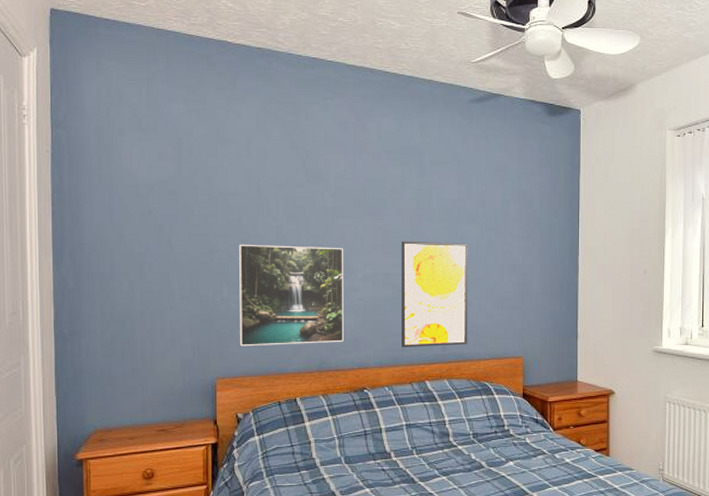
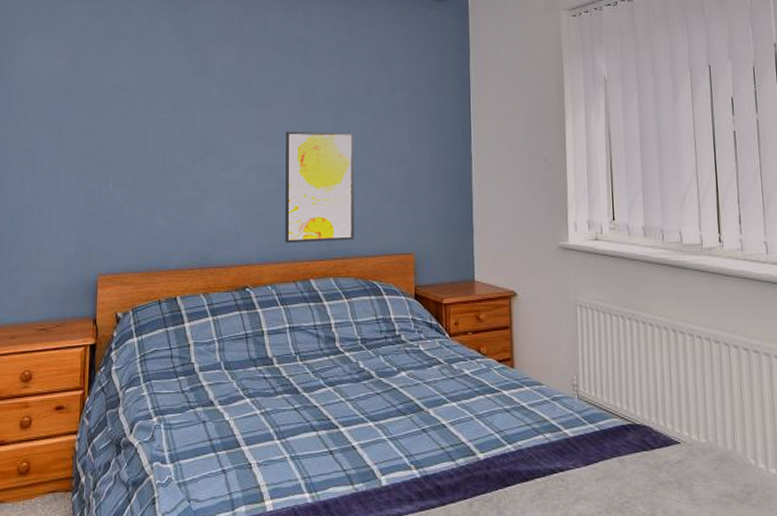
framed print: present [239,244,344,347] -> none [123,137,227,242]

